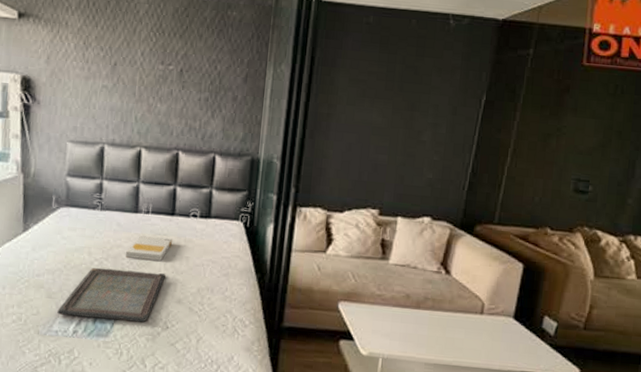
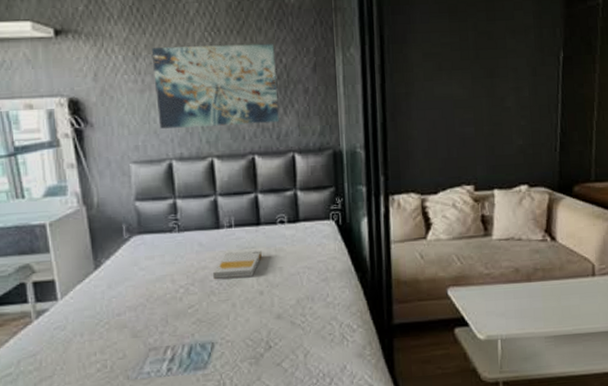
serving tray: present [57,267,166,323] -> none [146,290,260,354]
wall art: none [98,40,212,124] -> present [151,43,280,129]

